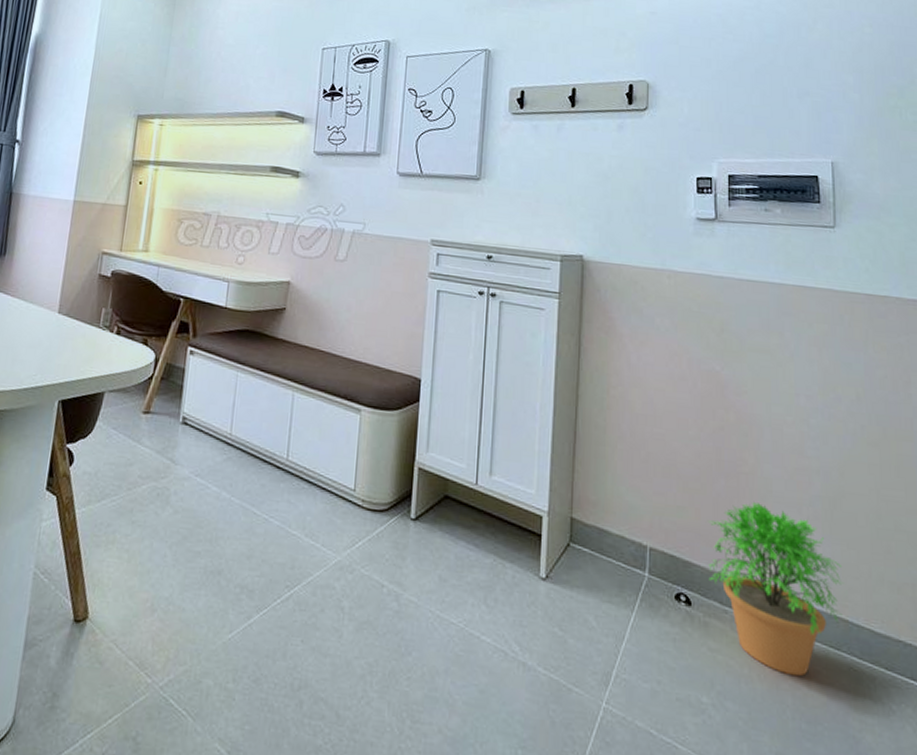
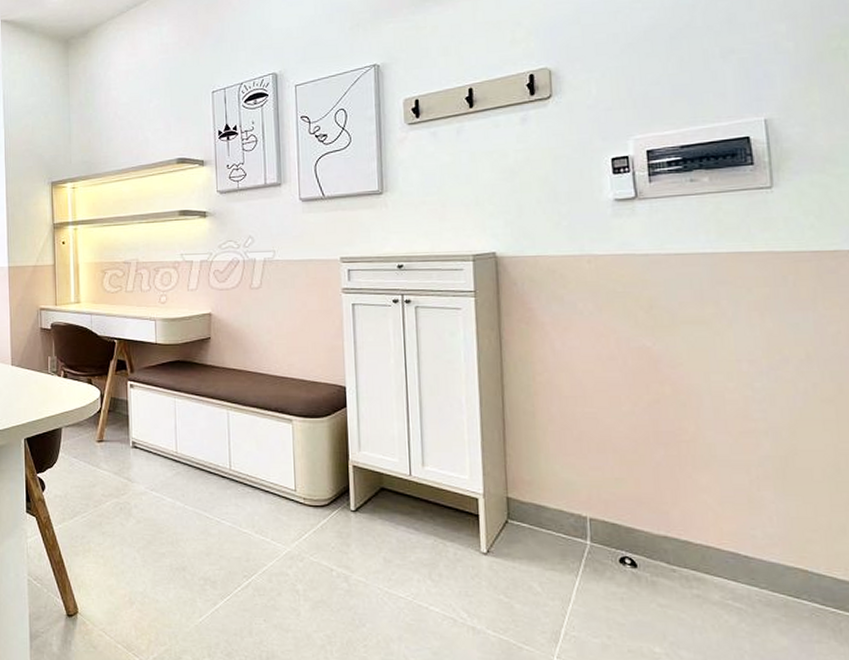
potted plant: present [708,502,843,677] -> none [651,468,801,625]

